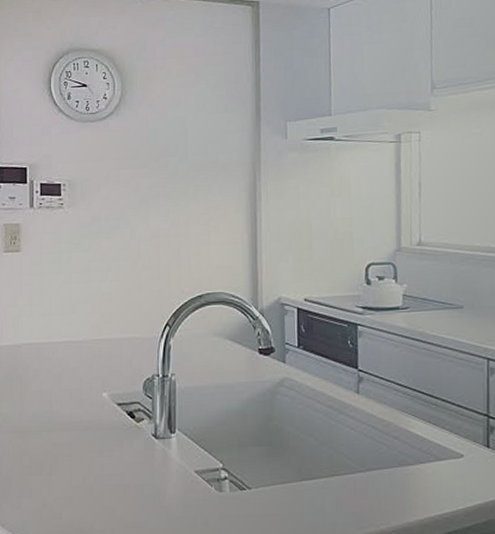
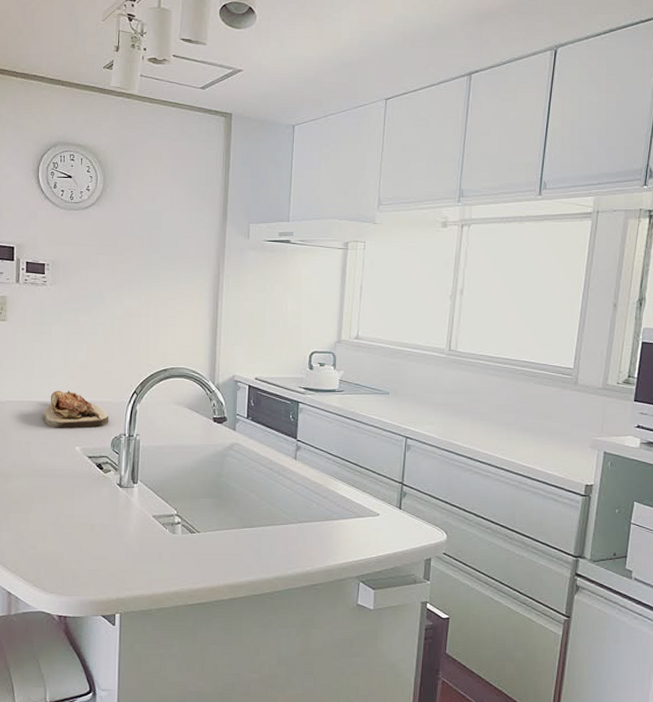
cutting board: none [66,327,140,372] -> present [44,390,109,429]

